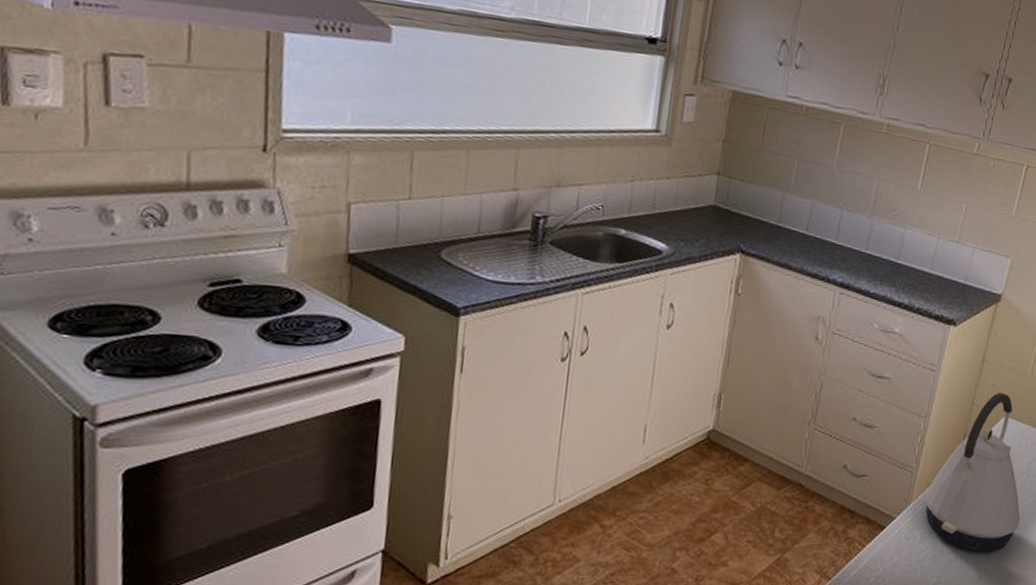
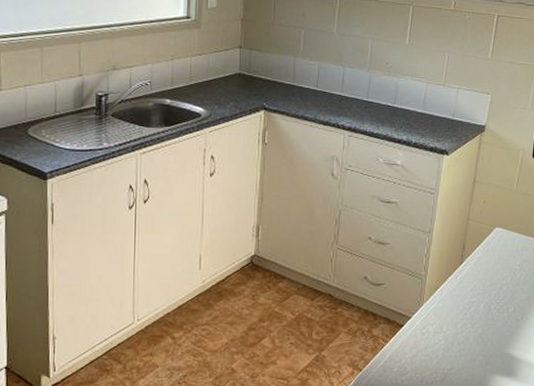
kettle: present [924,393,1021,552] -> none [434,208,517,341]

